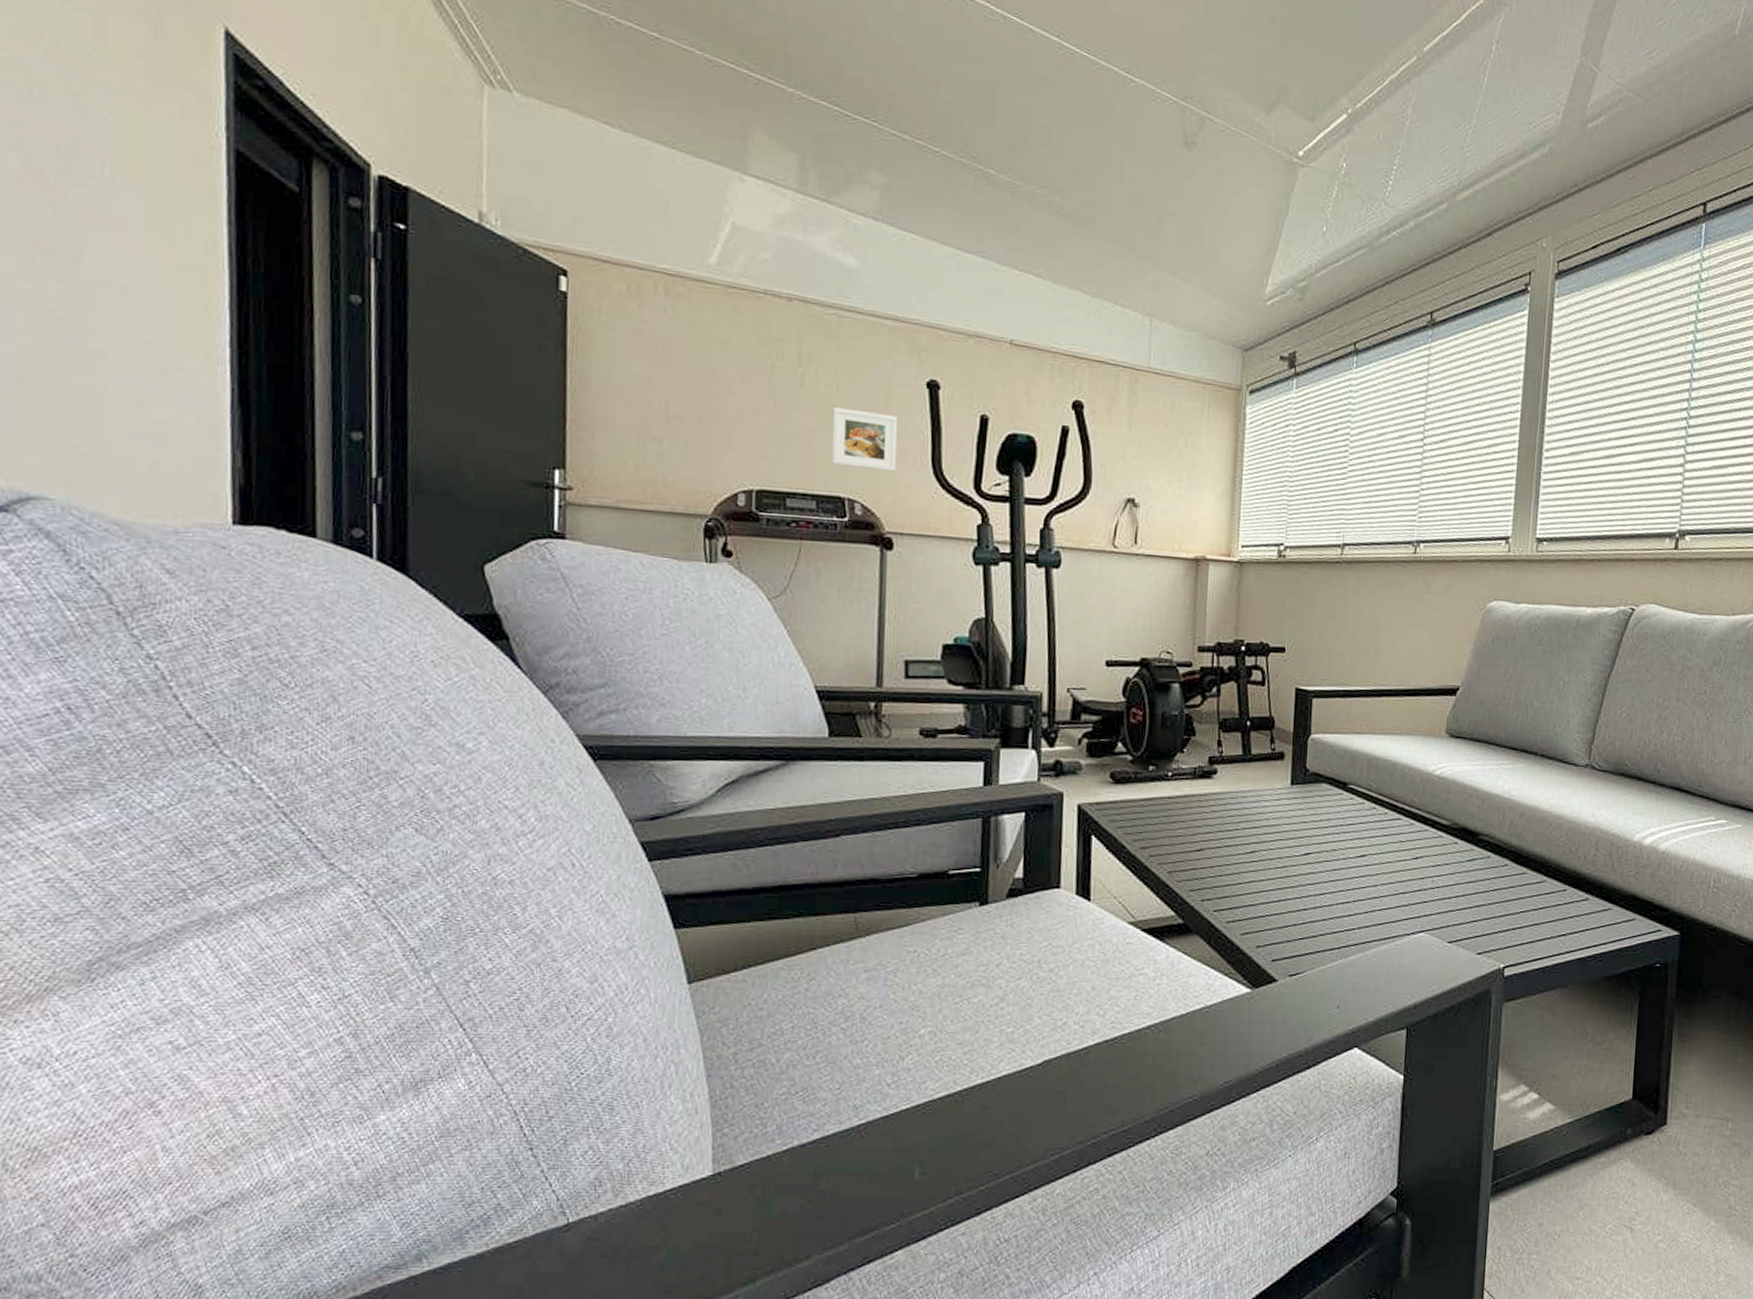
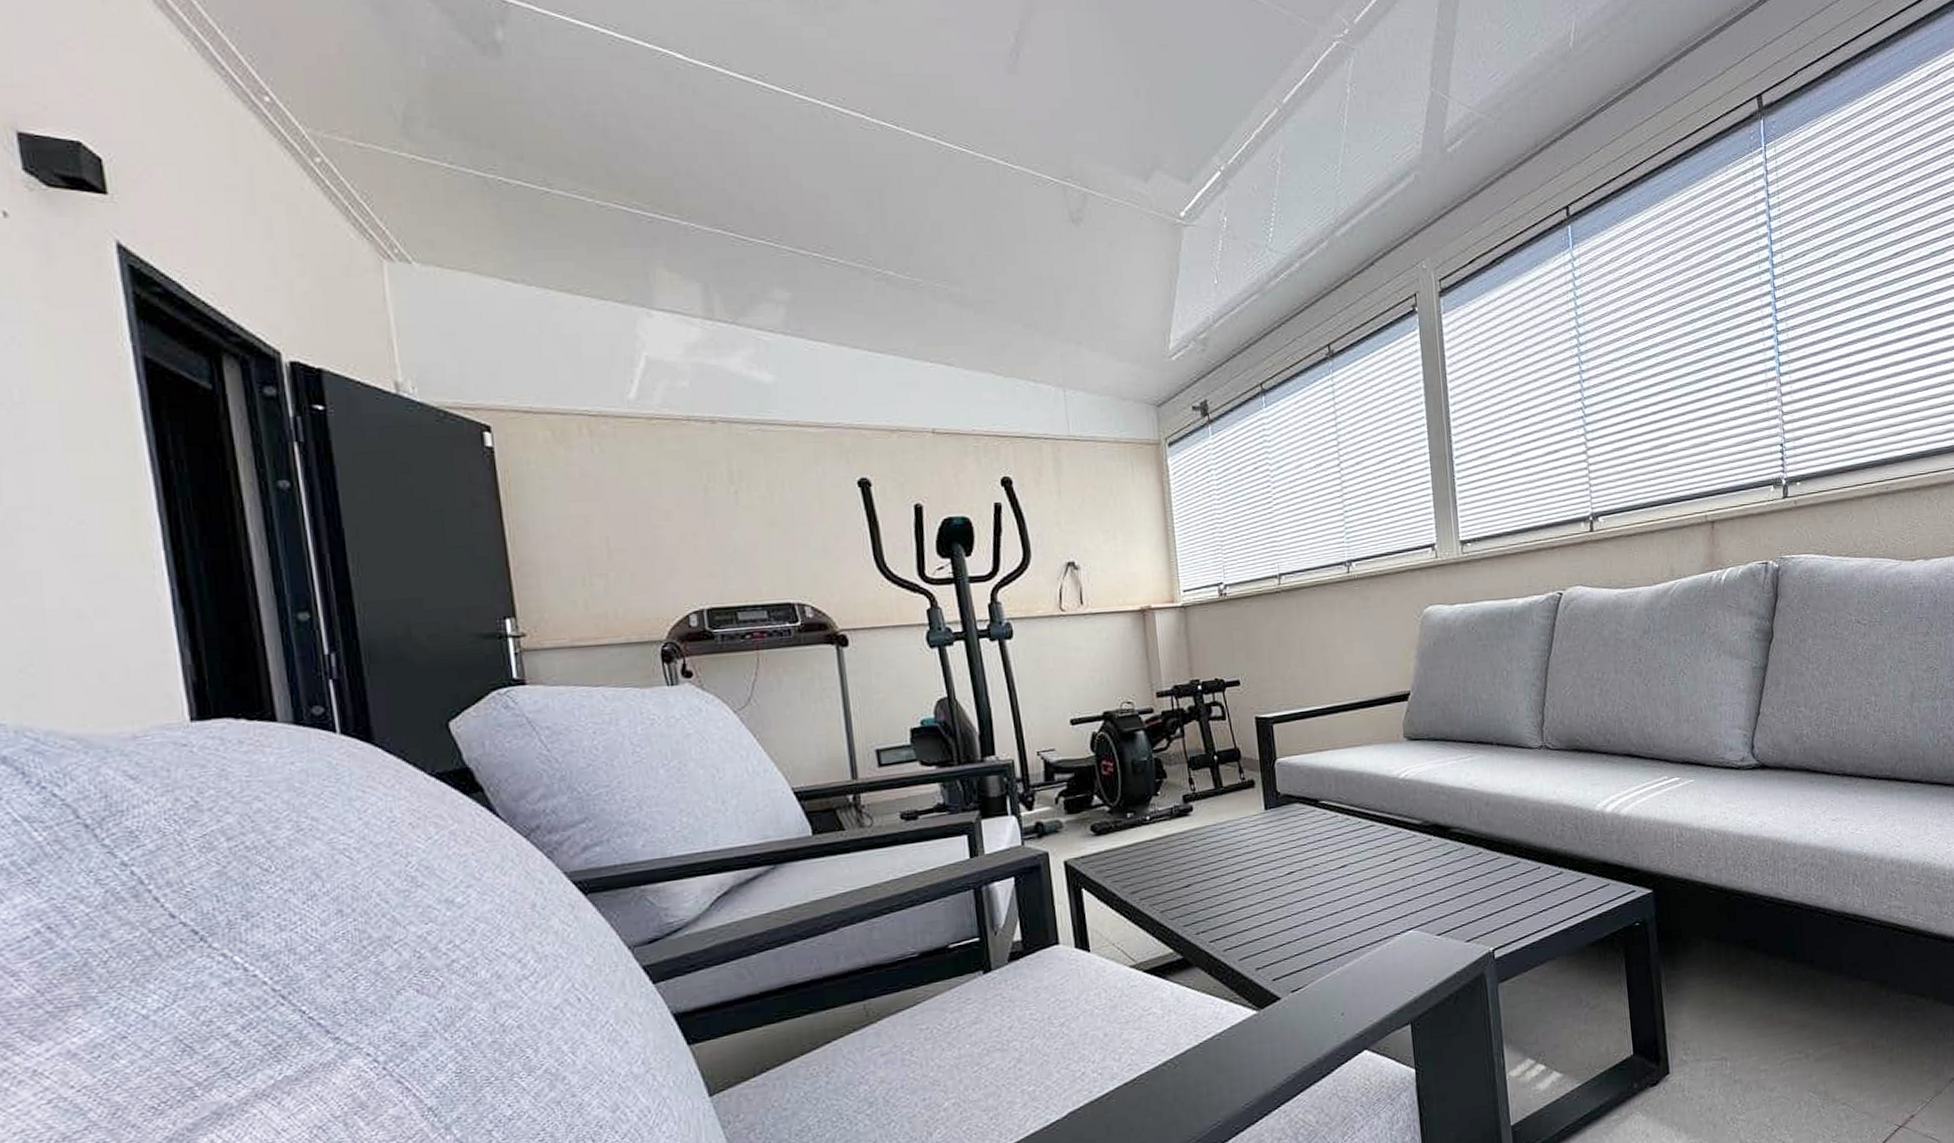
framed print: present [831,407,898,472] -> none [770,517,840,574]

